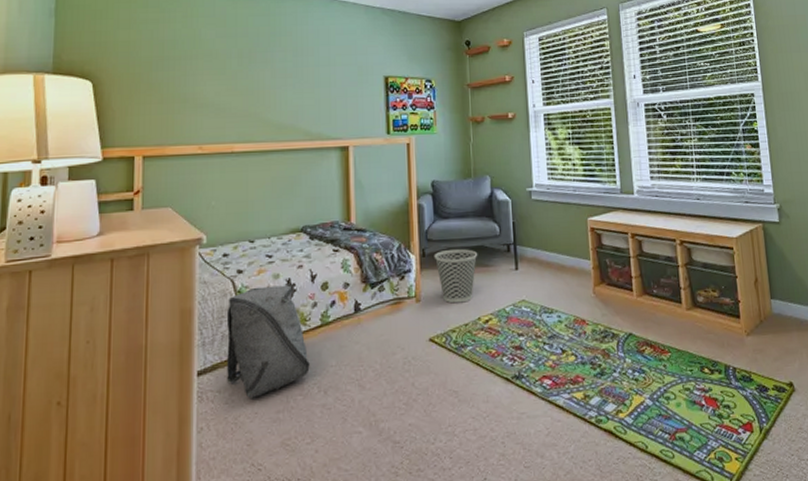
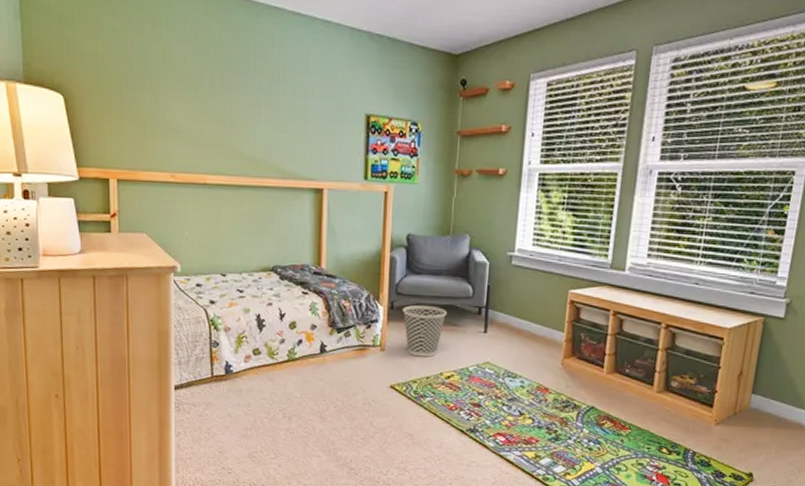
backpack: present [226,285,310,398] -> none [200,318,276,415]

